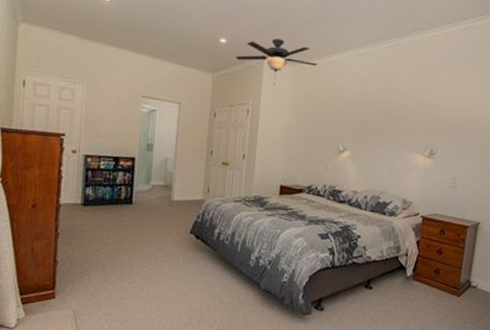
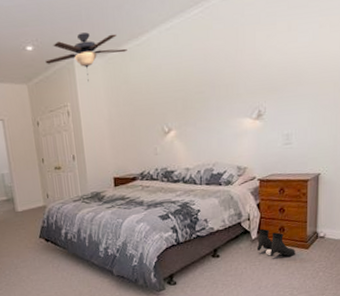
boots: none [410,267,447,301] -> present [257,228,295,256]

